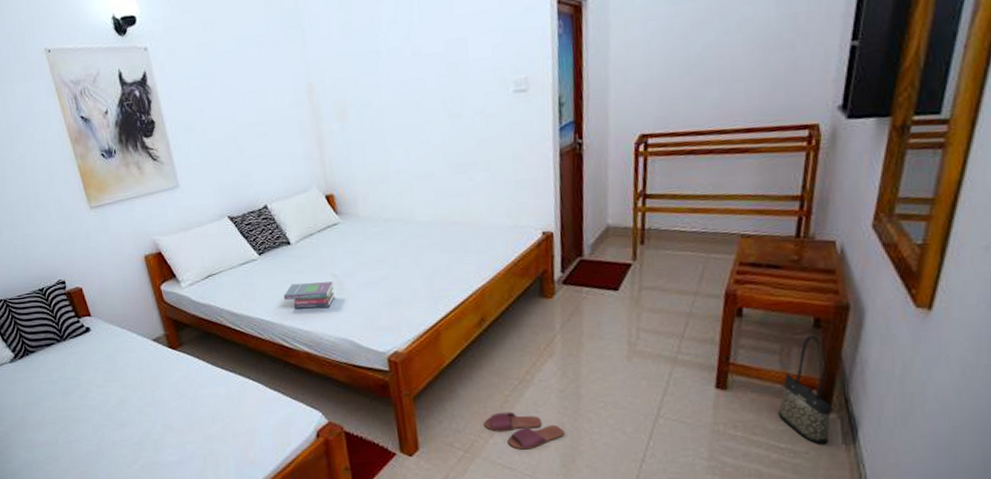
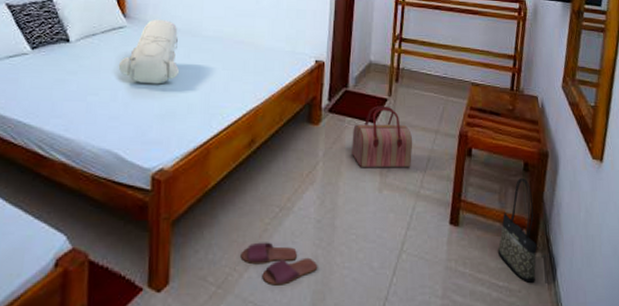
books: present [283,281,335,310] -> none [49,84,108,115]
backpack: none [339,211,399,276] -> present [118,20,180,84]
handbag: none [592,271,666,338] -> present [352,105,413,168]

